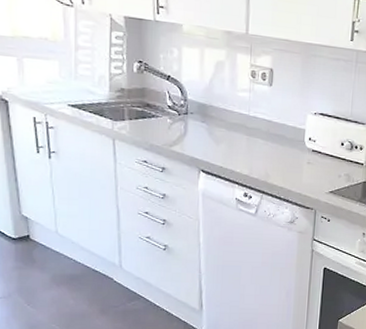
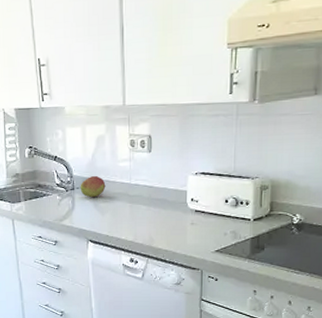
fruit: none [194,102,223,126] -> present [80,175,106,198]

